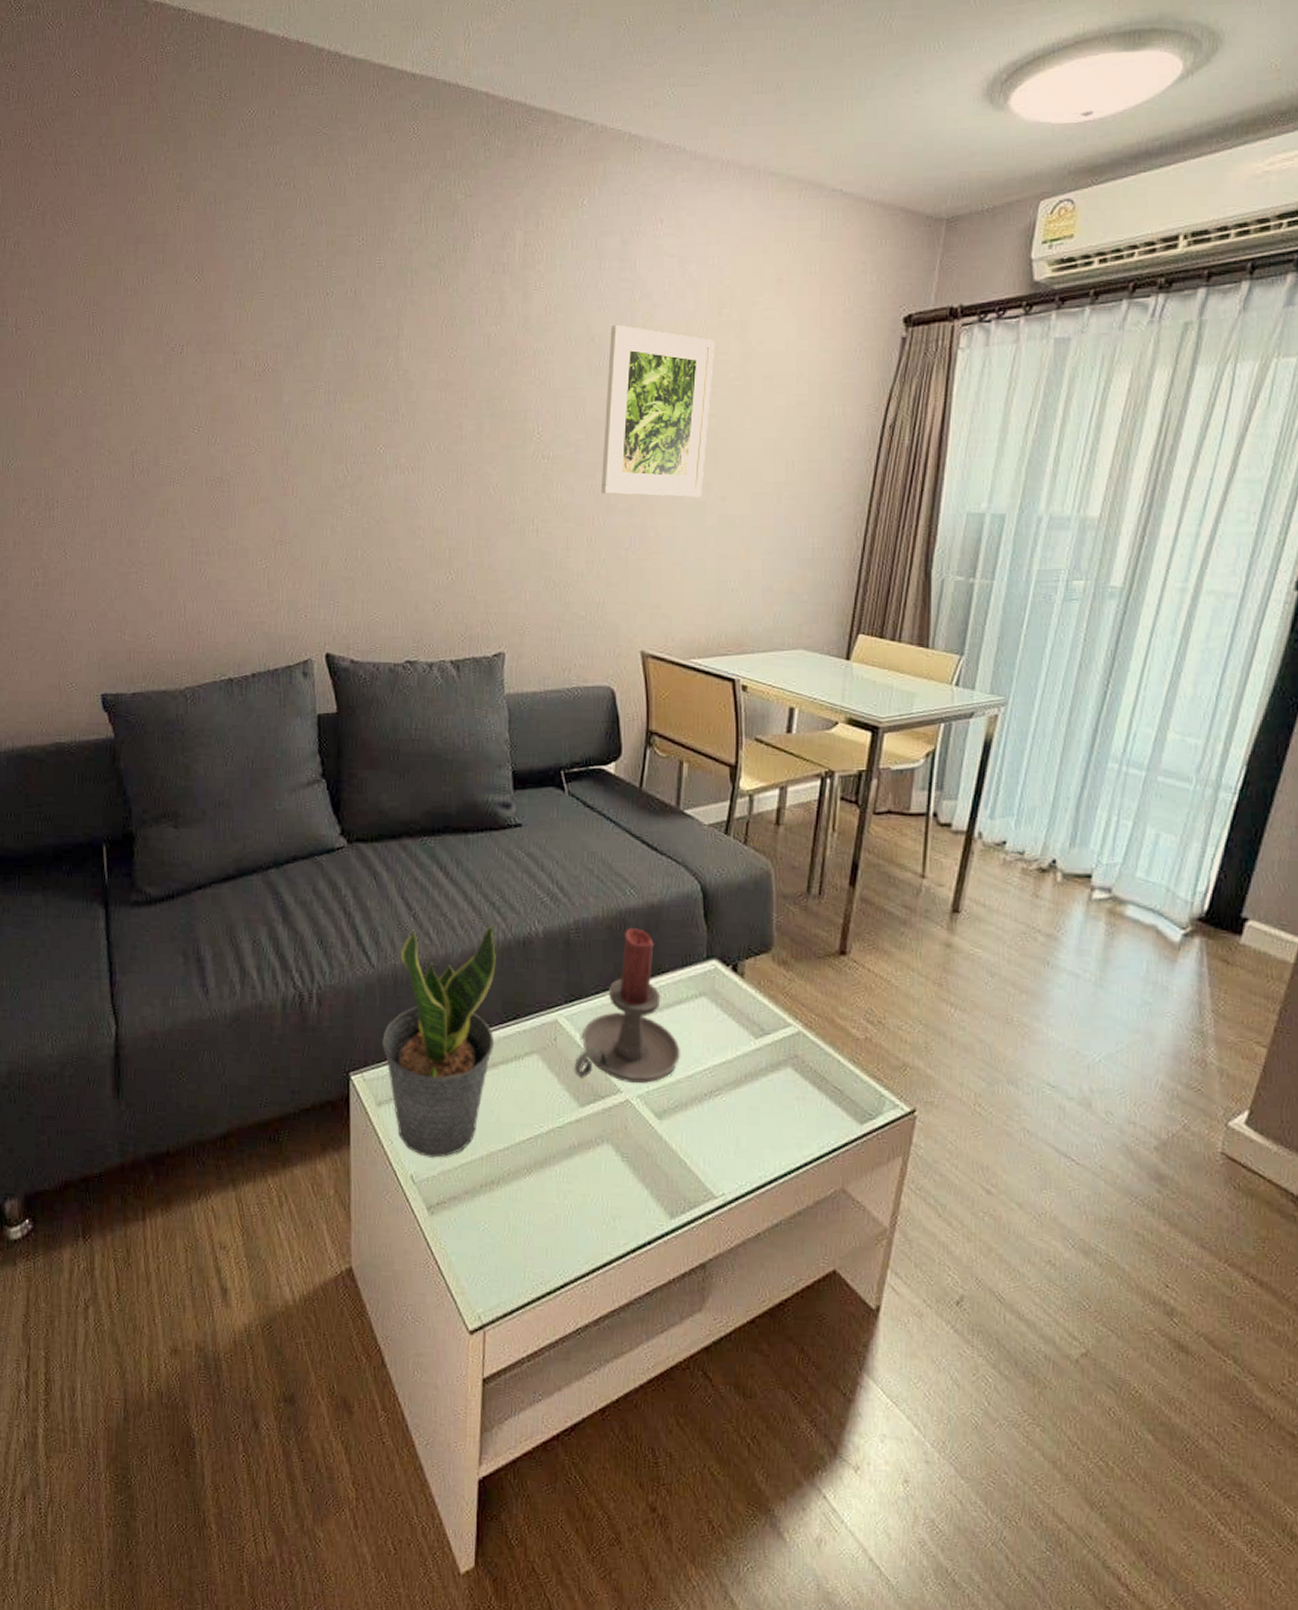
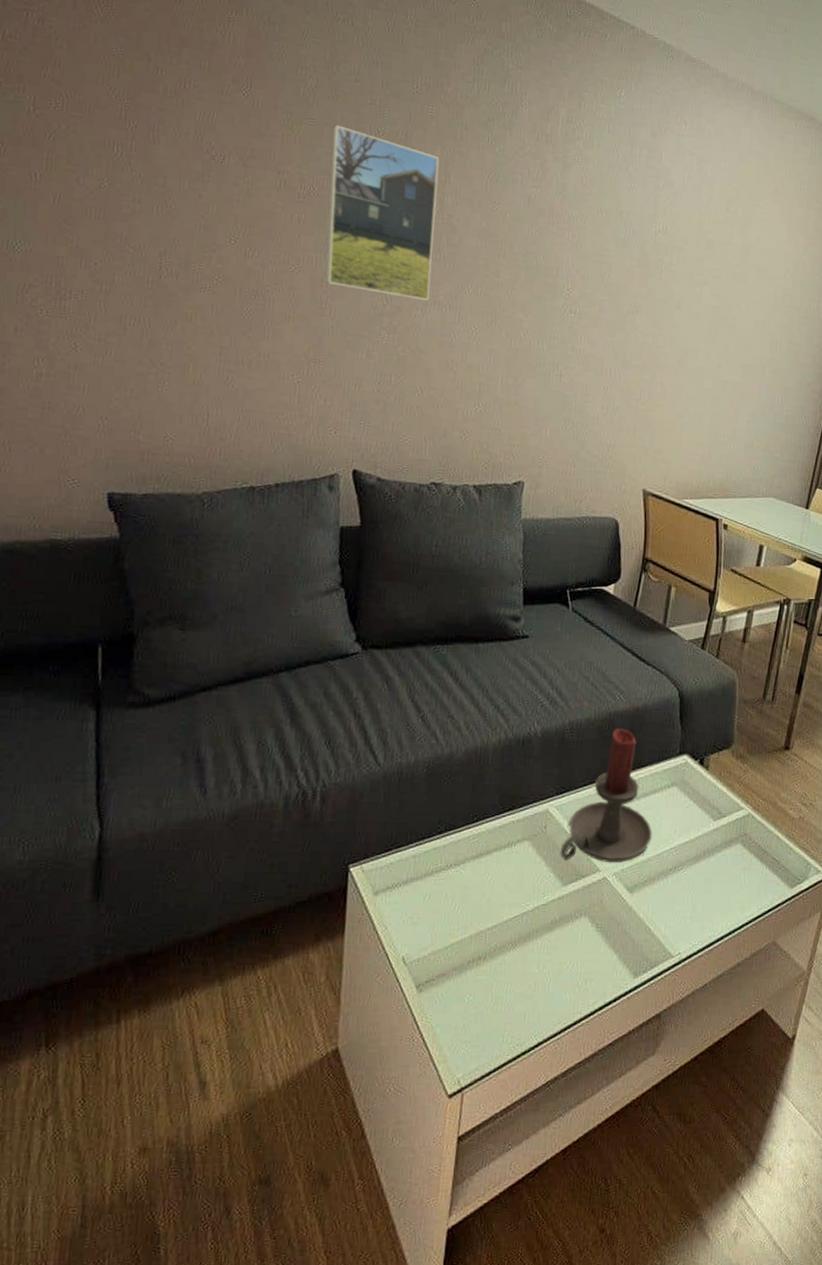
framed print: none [281,294,391,467] -> present [325,124,440,302]
potted plant: present [382,924,496,1158] -> none [383,725,498,940]
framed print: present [600,324,716,497] -> none [618,204,722,363]

